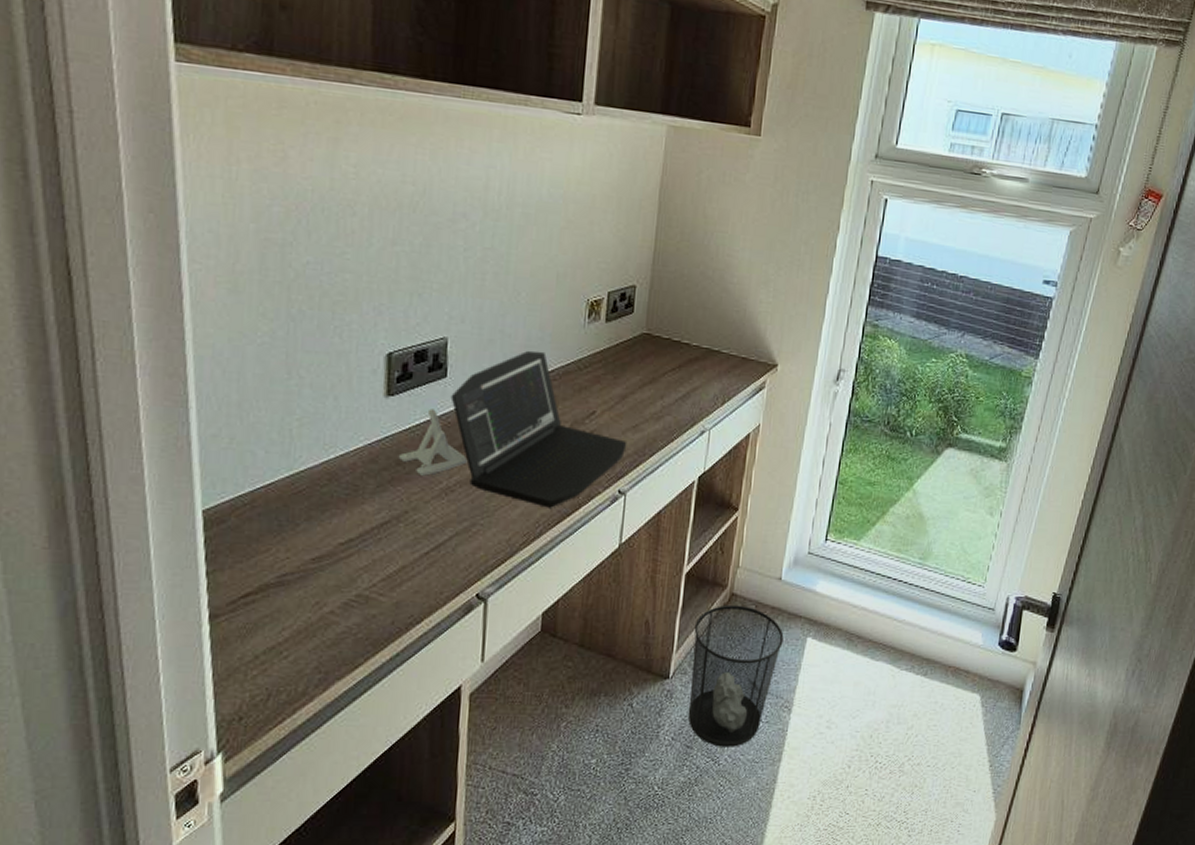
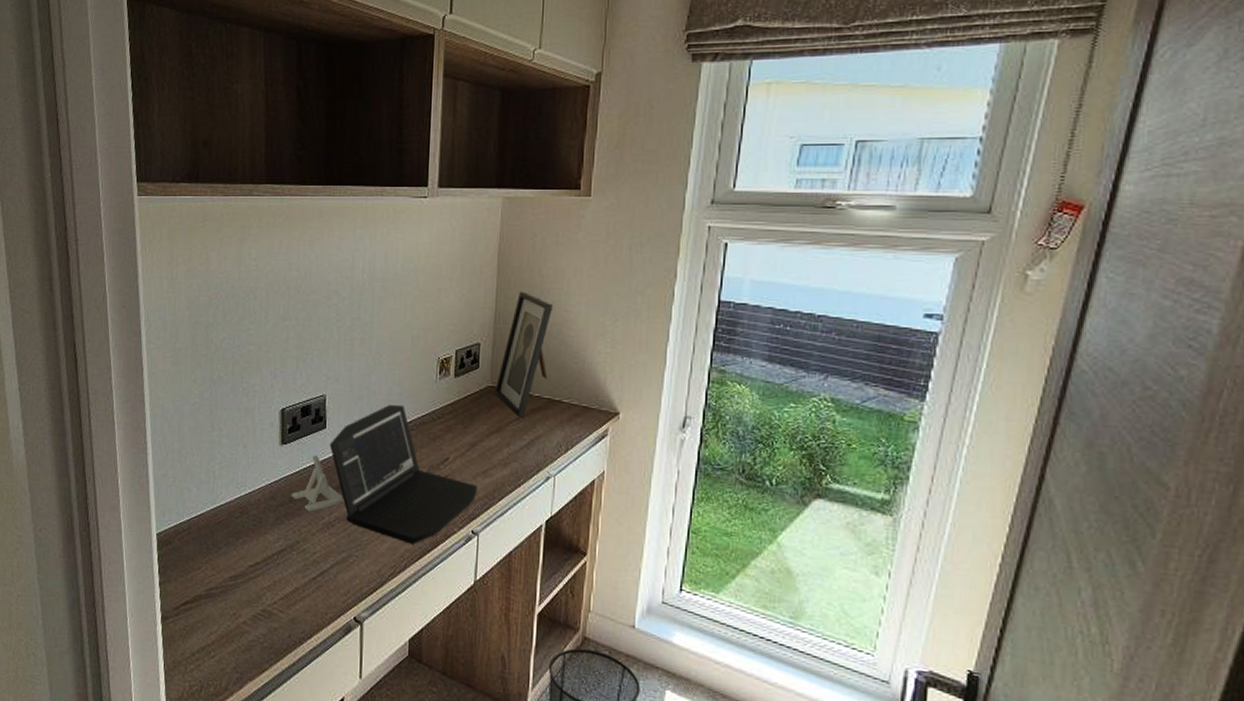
picture frame: none [649,231,716,369] -> present [494,291,553,418]

